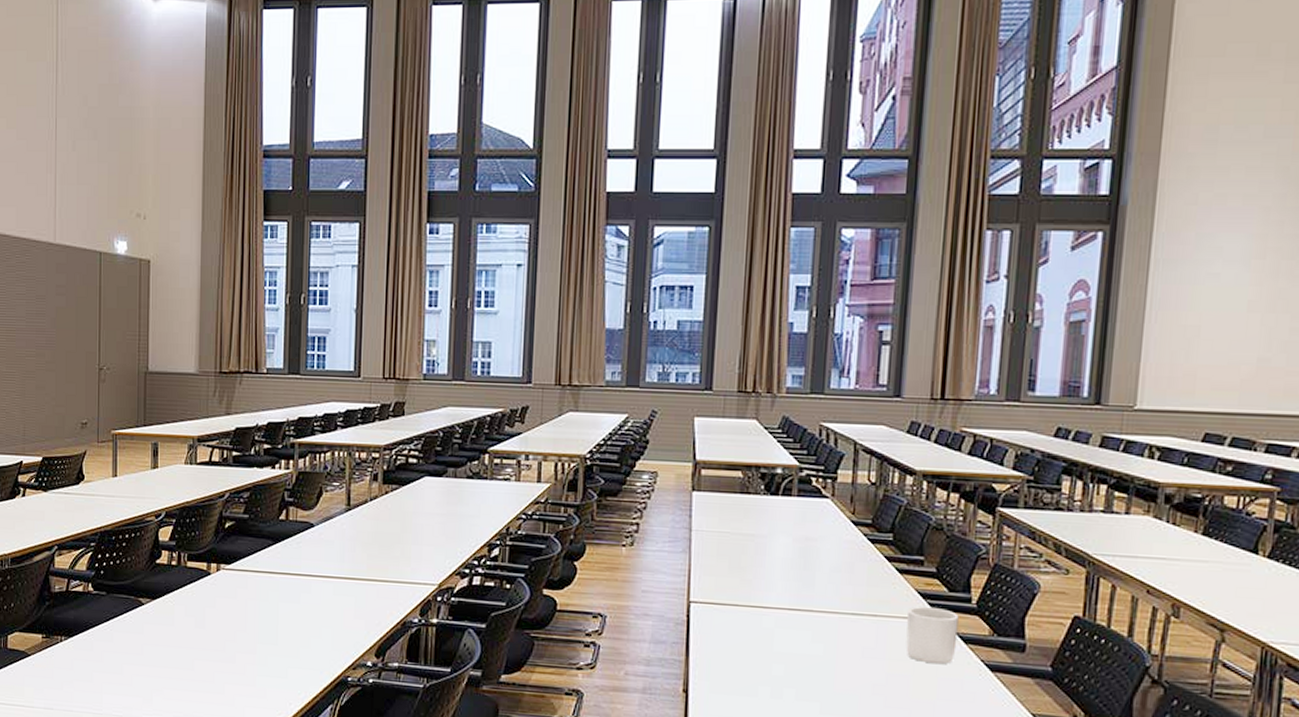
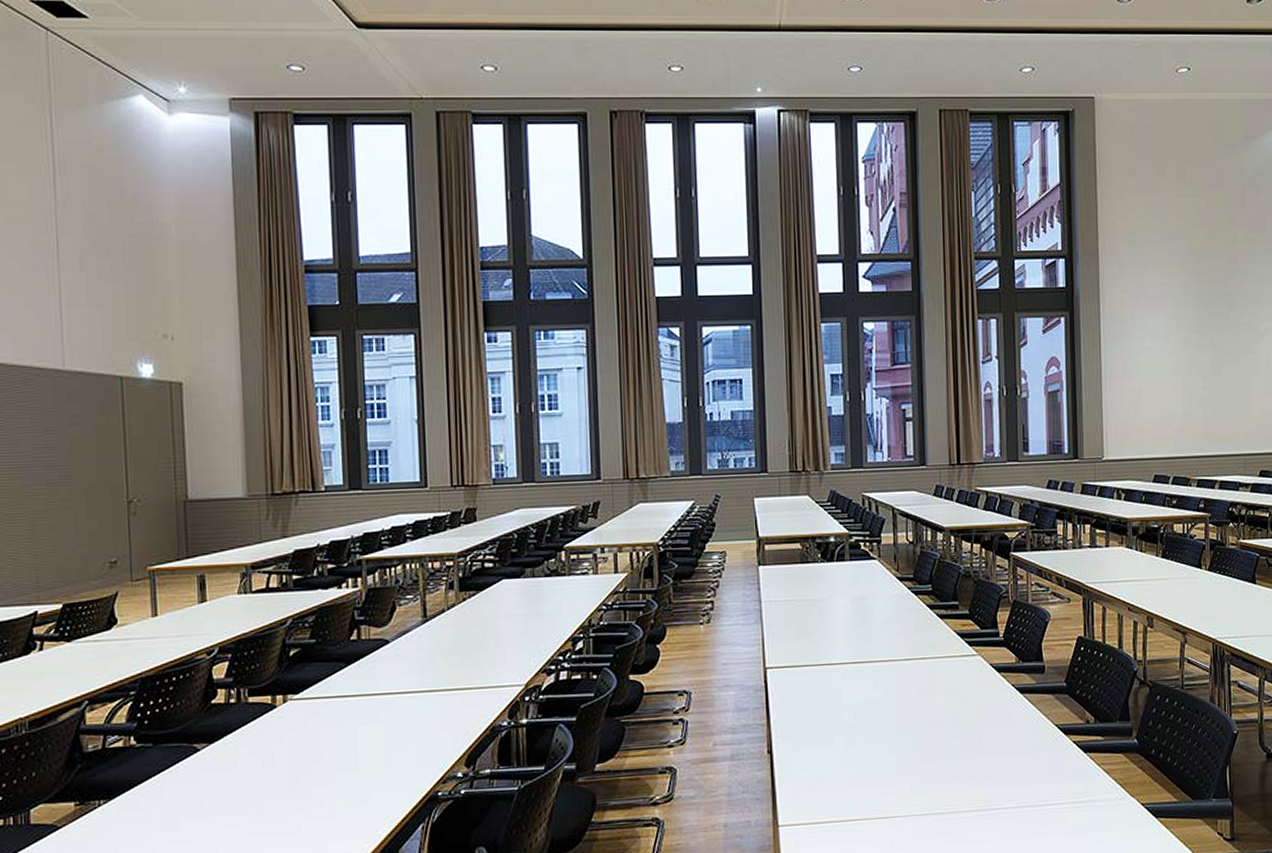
mug: present [906,606,959,665] -> none [949,644,992,694]

